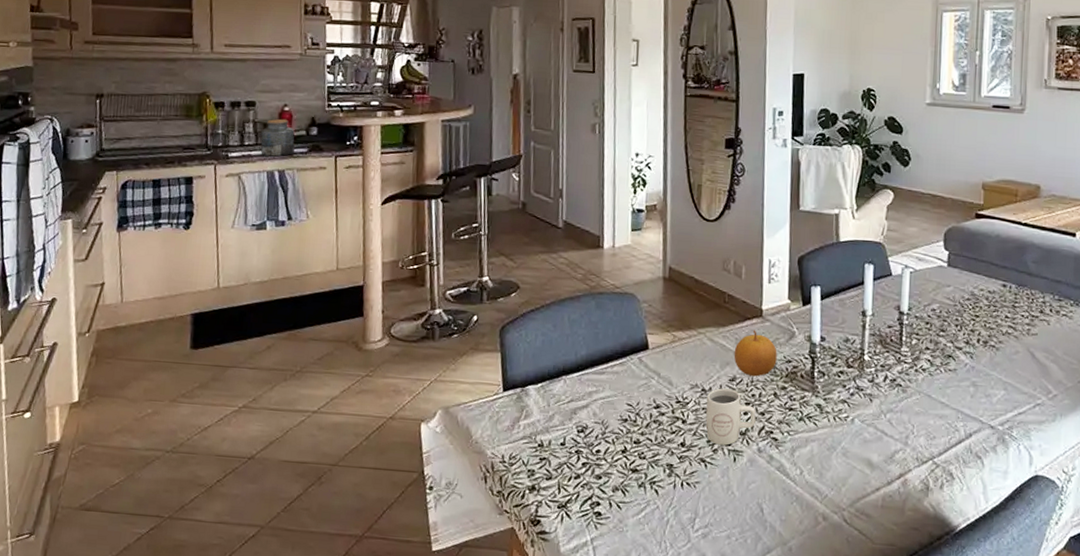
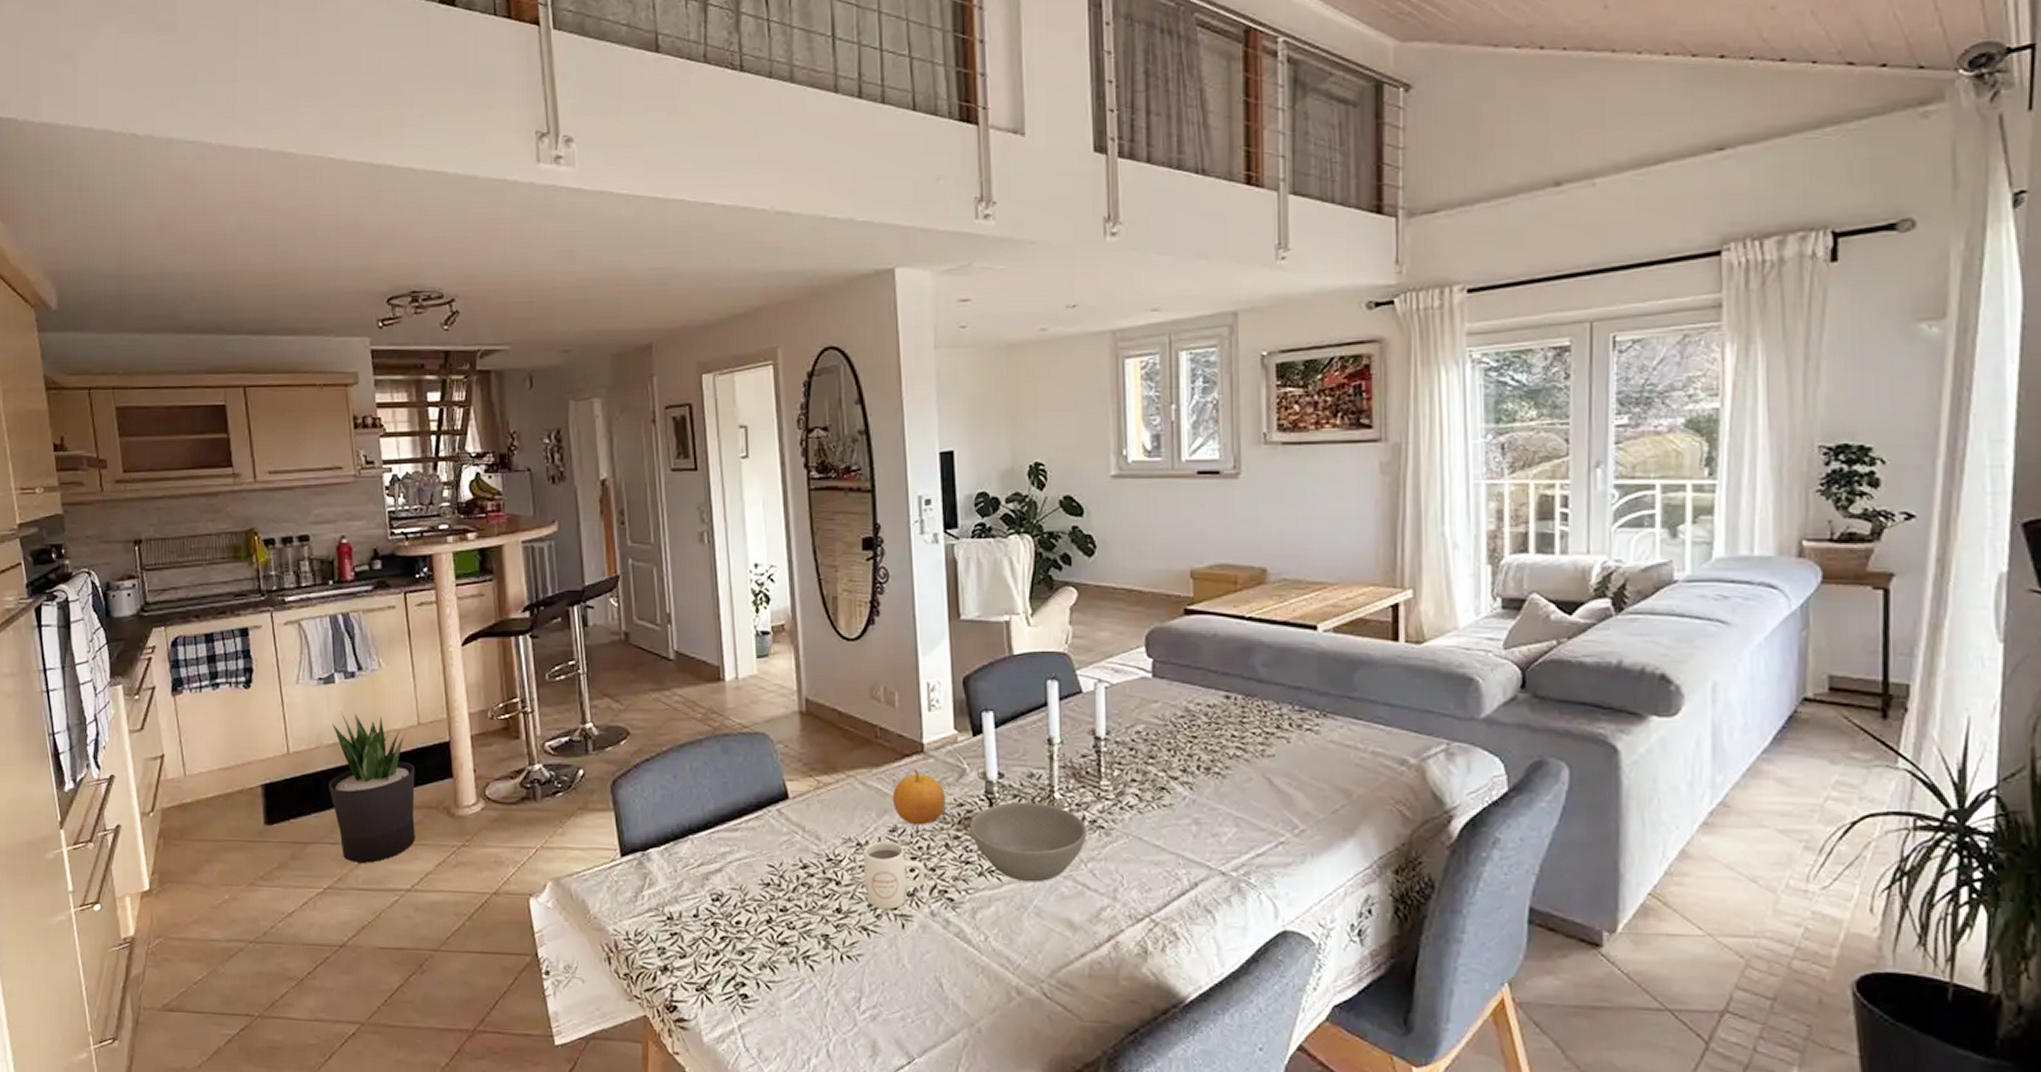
planter: none [252,253,331,387] -> present [328,710,415,863]
jar: present [260,118,295,157] -> none [318,553,359,598]
soup bowl: none [794,361,888,428] -> present [969,802,1087,883]

